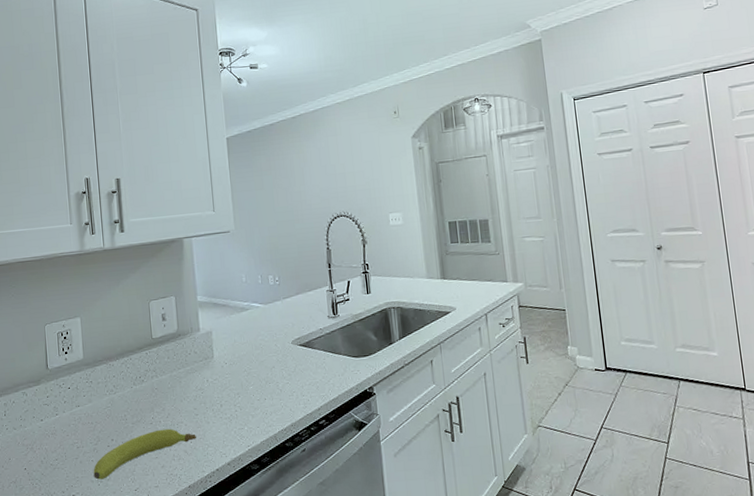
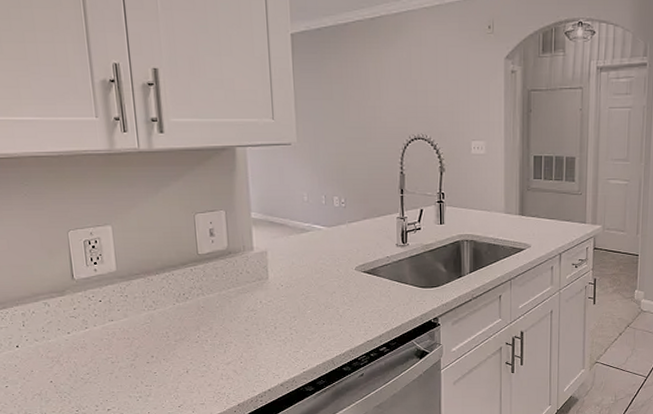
fruit: present [93,428,196,480] -> none [131,348,247,395]

